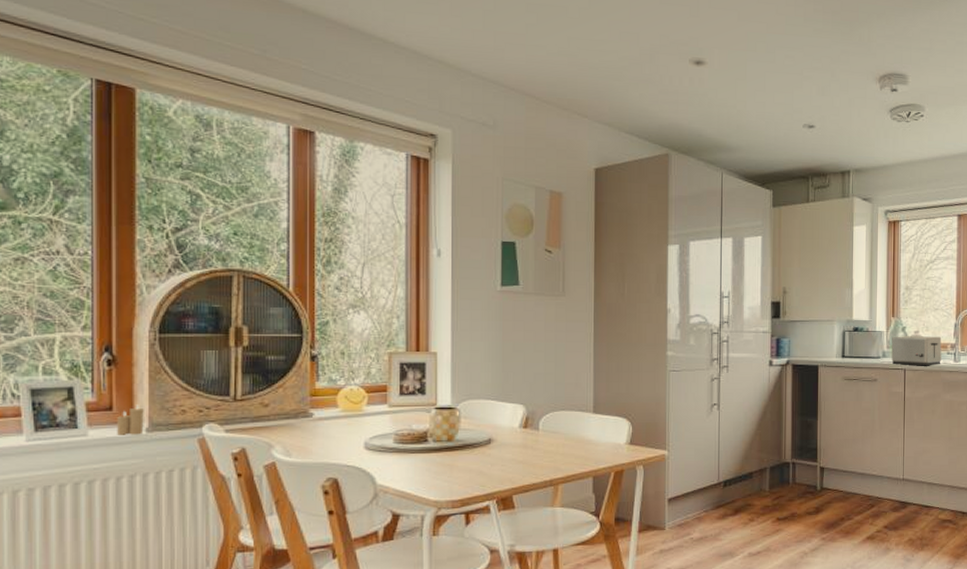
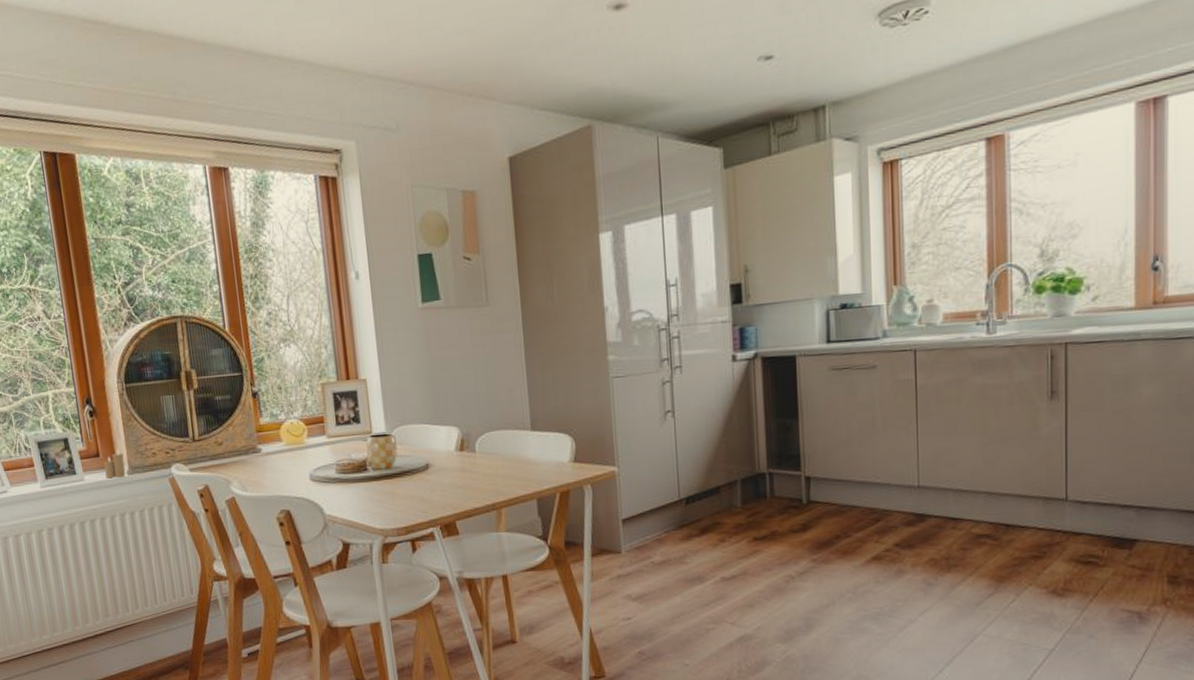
toaster: present [891,336,942,366] -> none [895,303,968,346]

